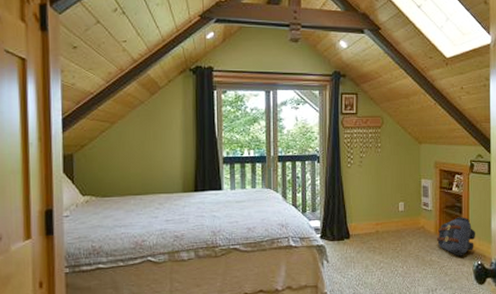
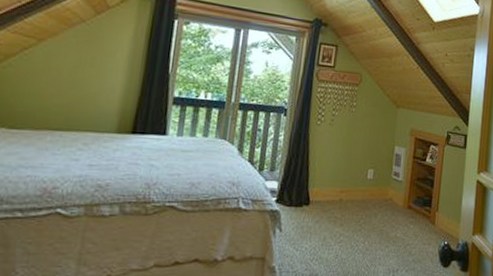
backpack: present [436,217,475,256] -> none [403,191,445,235]

